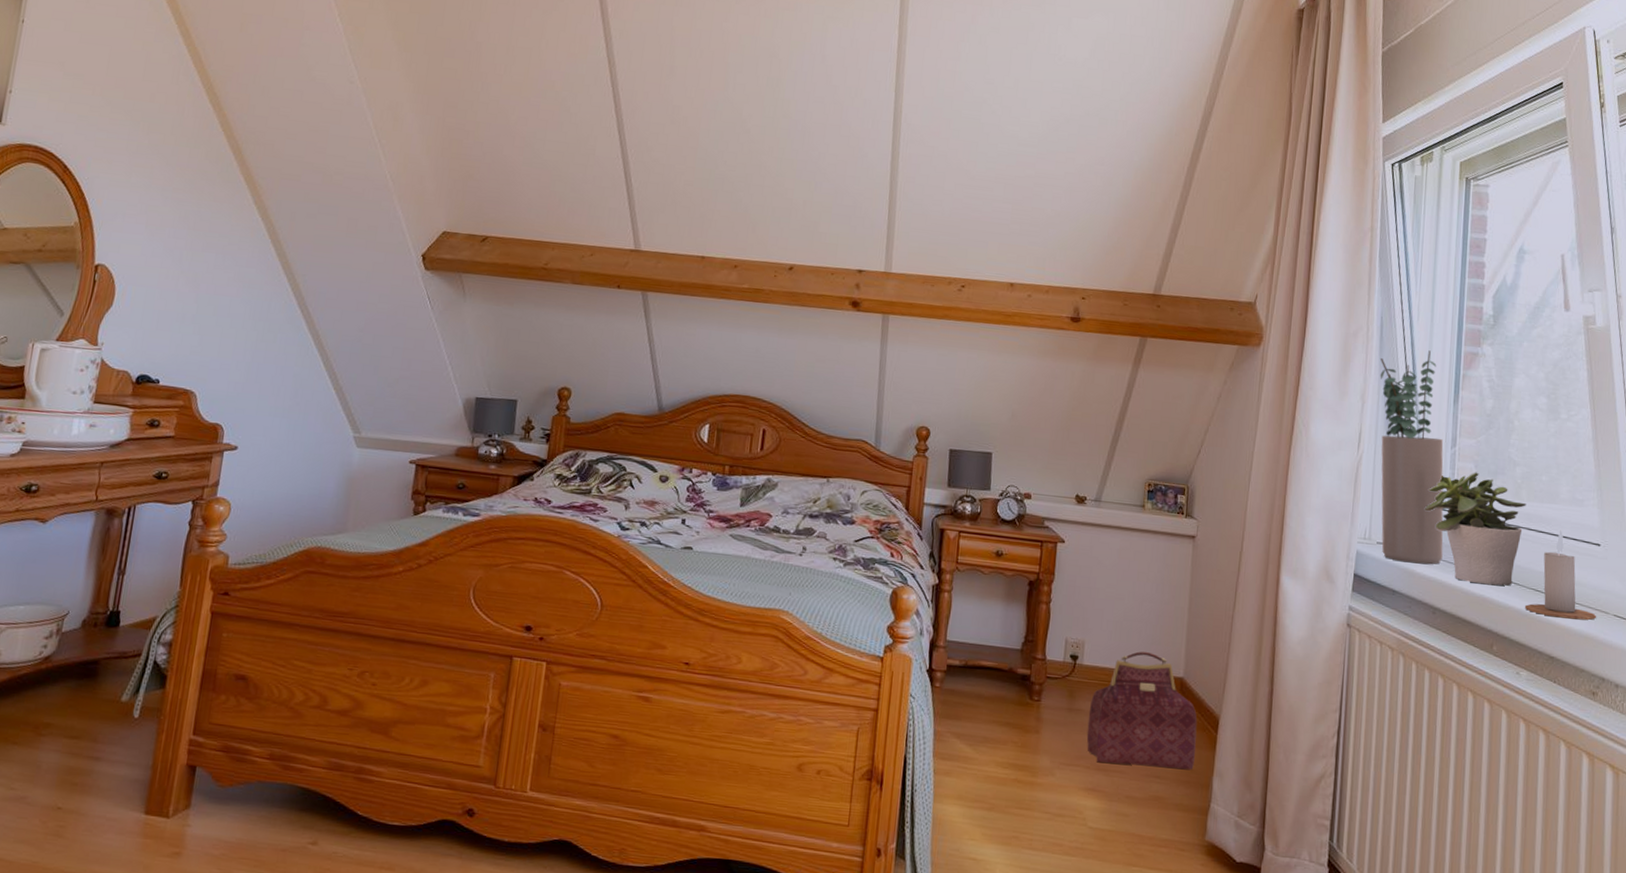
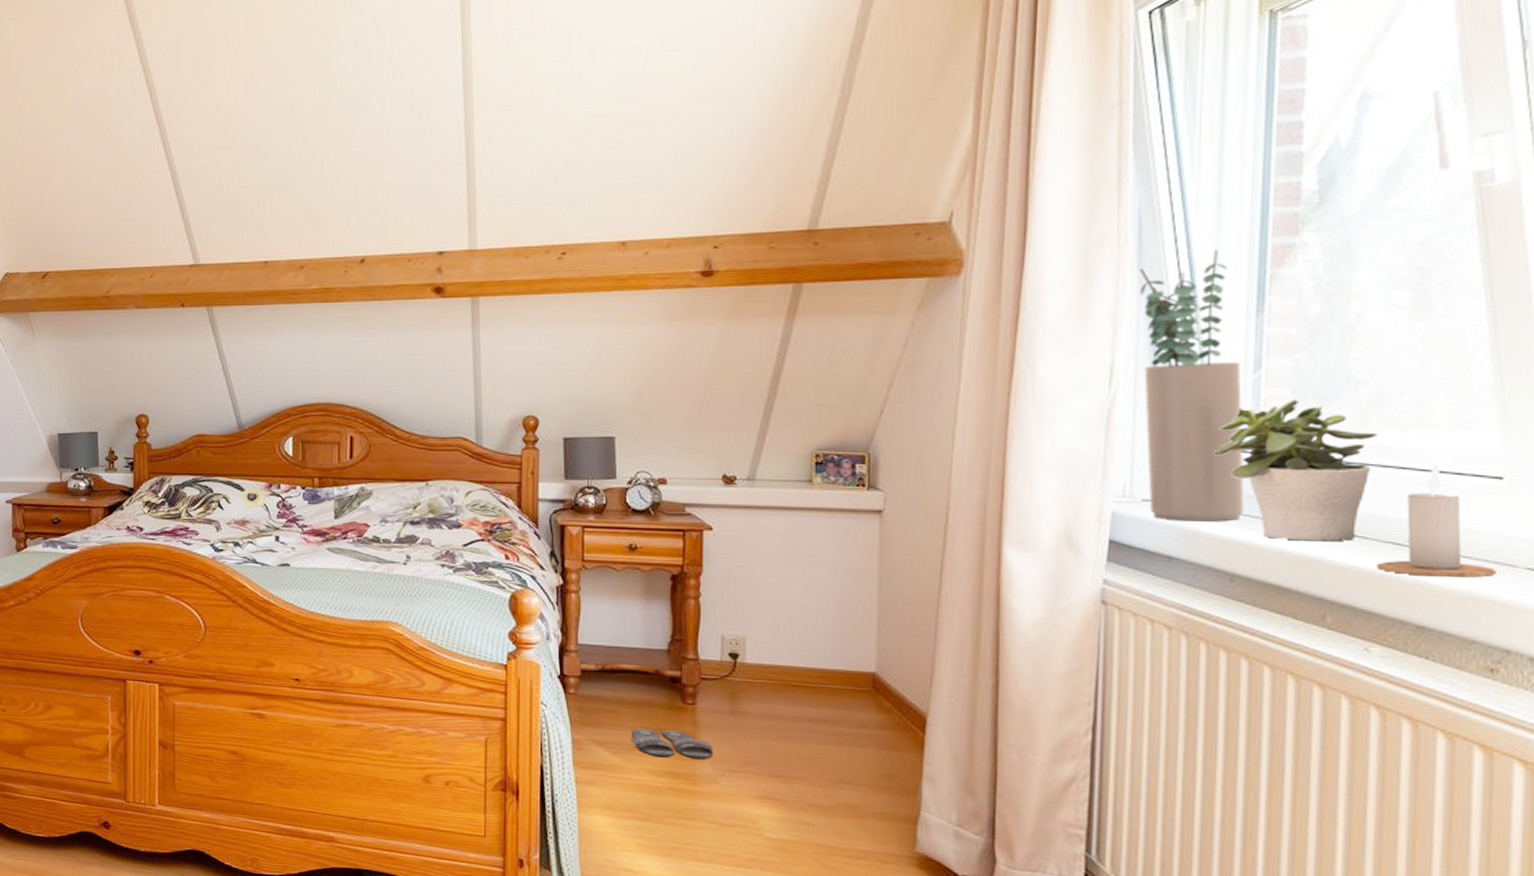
slippers: none [984,722,1052,753] -> present [630,728,713,760]
handbag: present [1086,651,1197,770] -> none [755,646,897,775]

